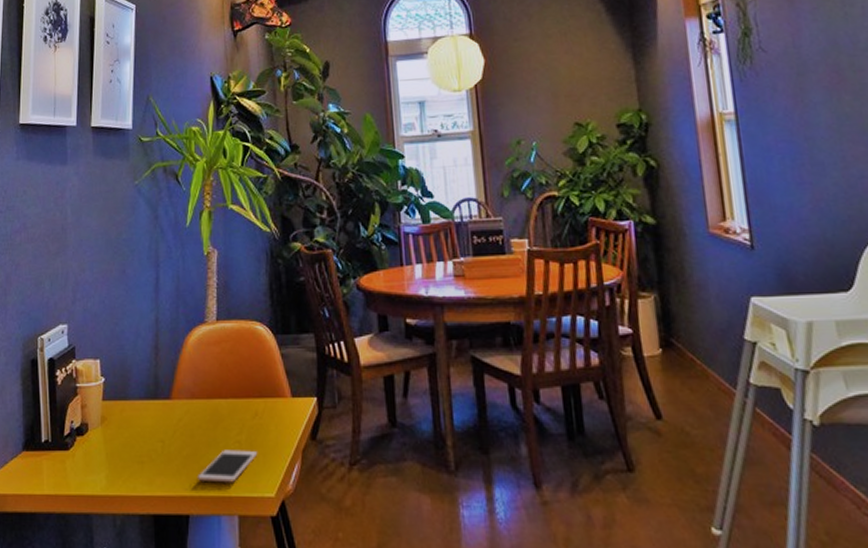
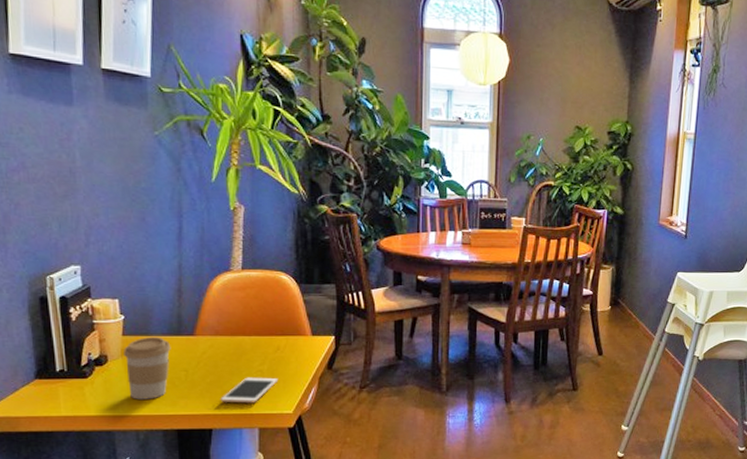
coffee cup: none [103,402,148,476] -> present [124,337,171,399]

